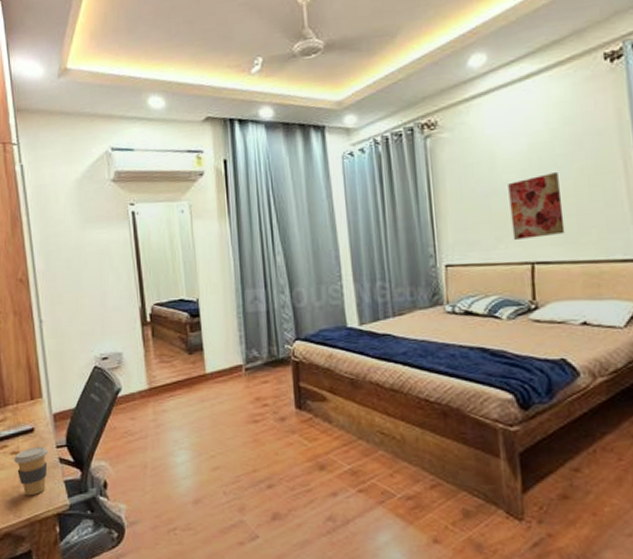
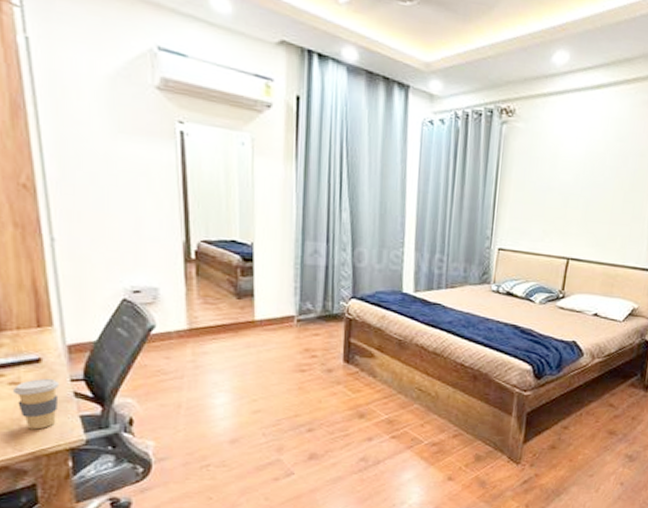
wall art: present [508,172,565,240] -> none [557,181,603,238]

